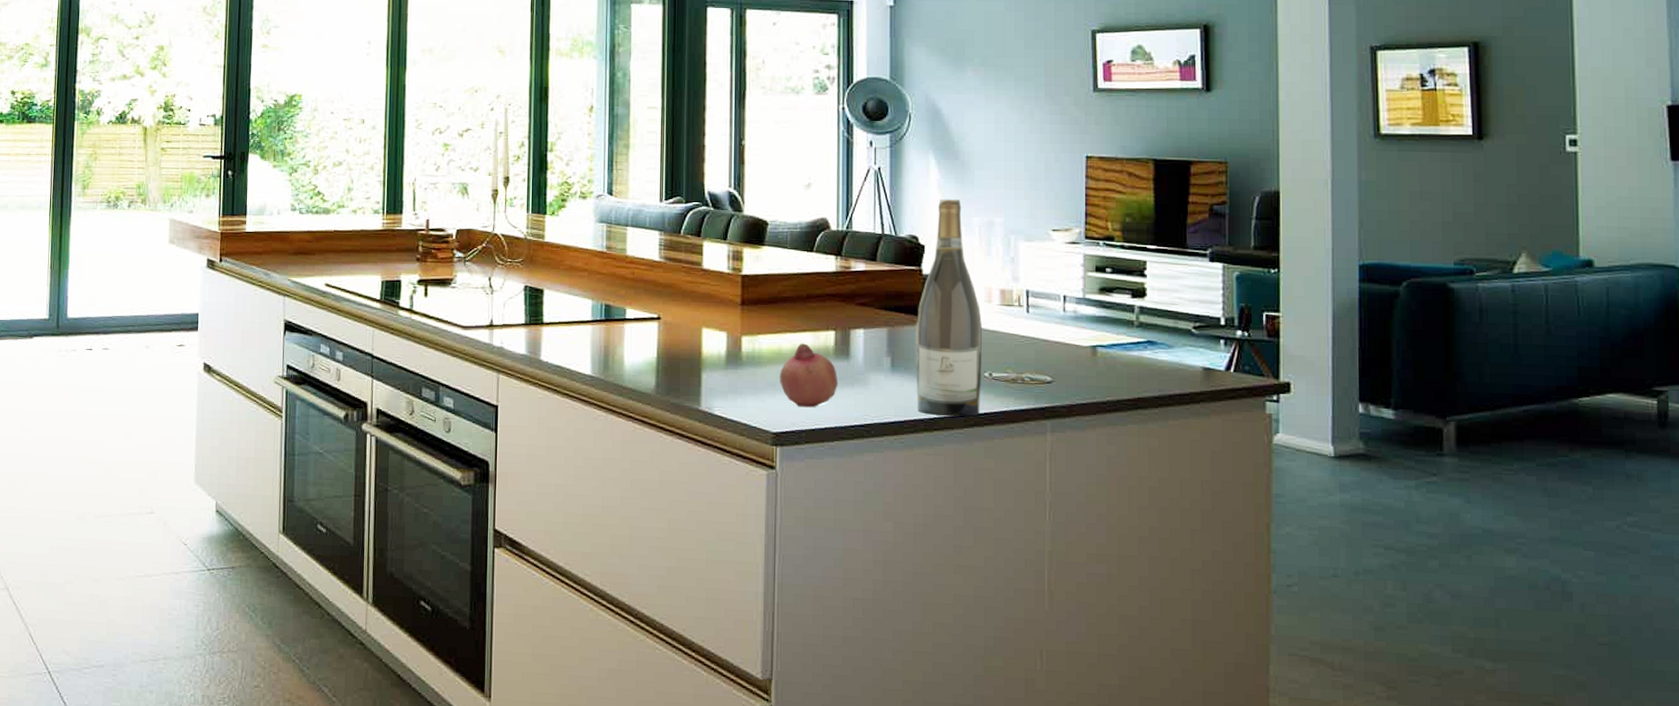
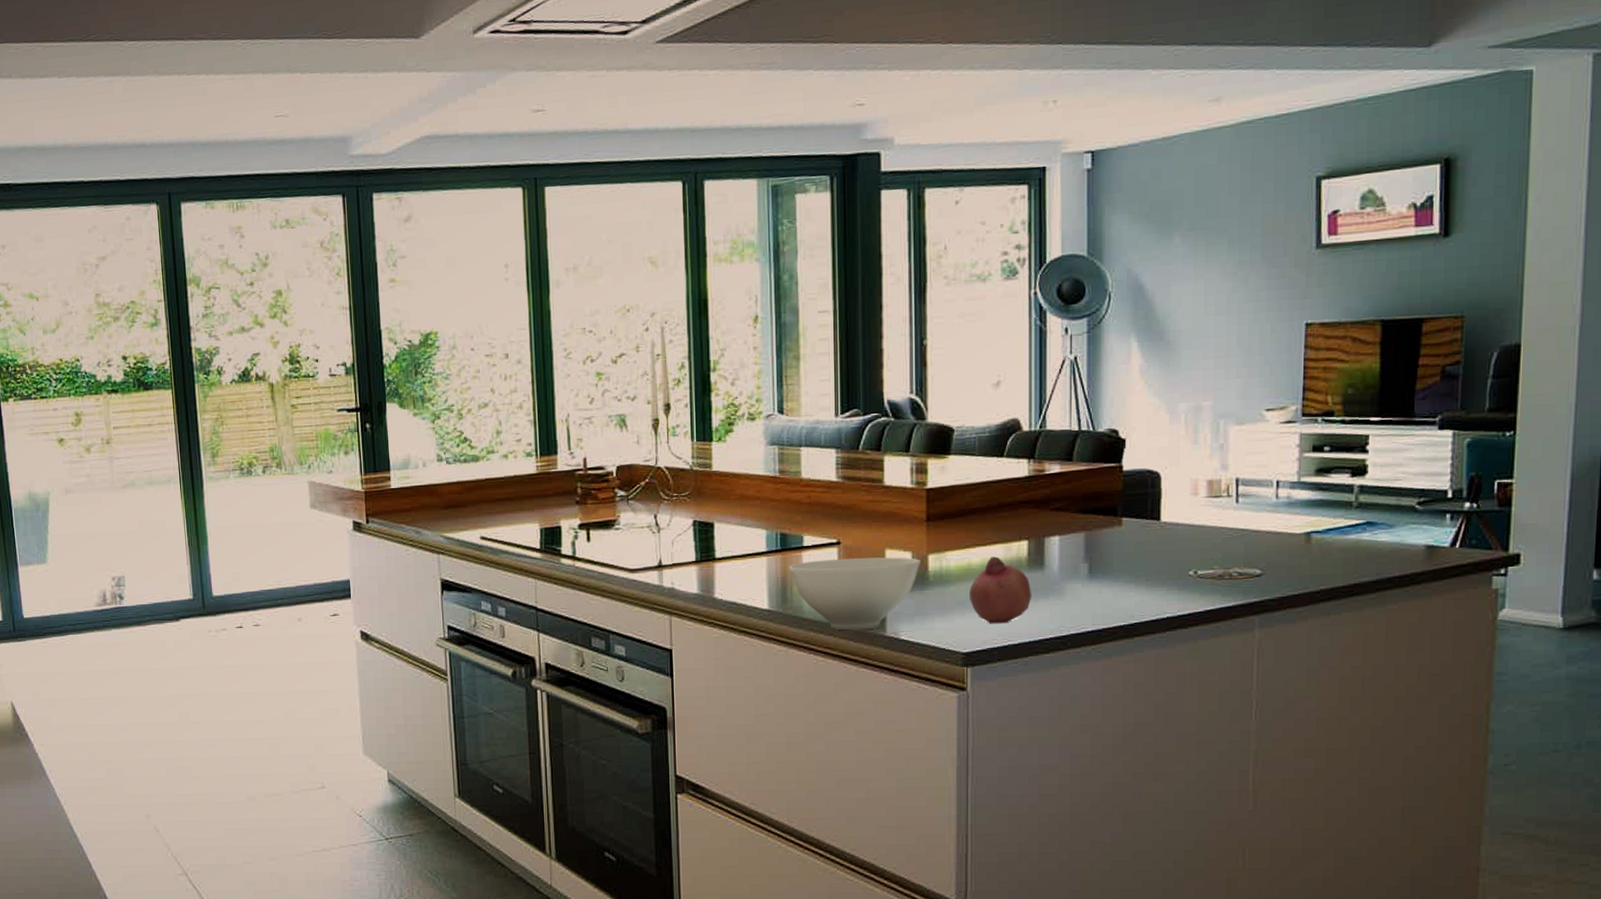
bowl: none [611,333,736,403] -> present [788,557,922,631]
wine bottle: present [915,199,982,417] -> none [1115,385,1187,620]

